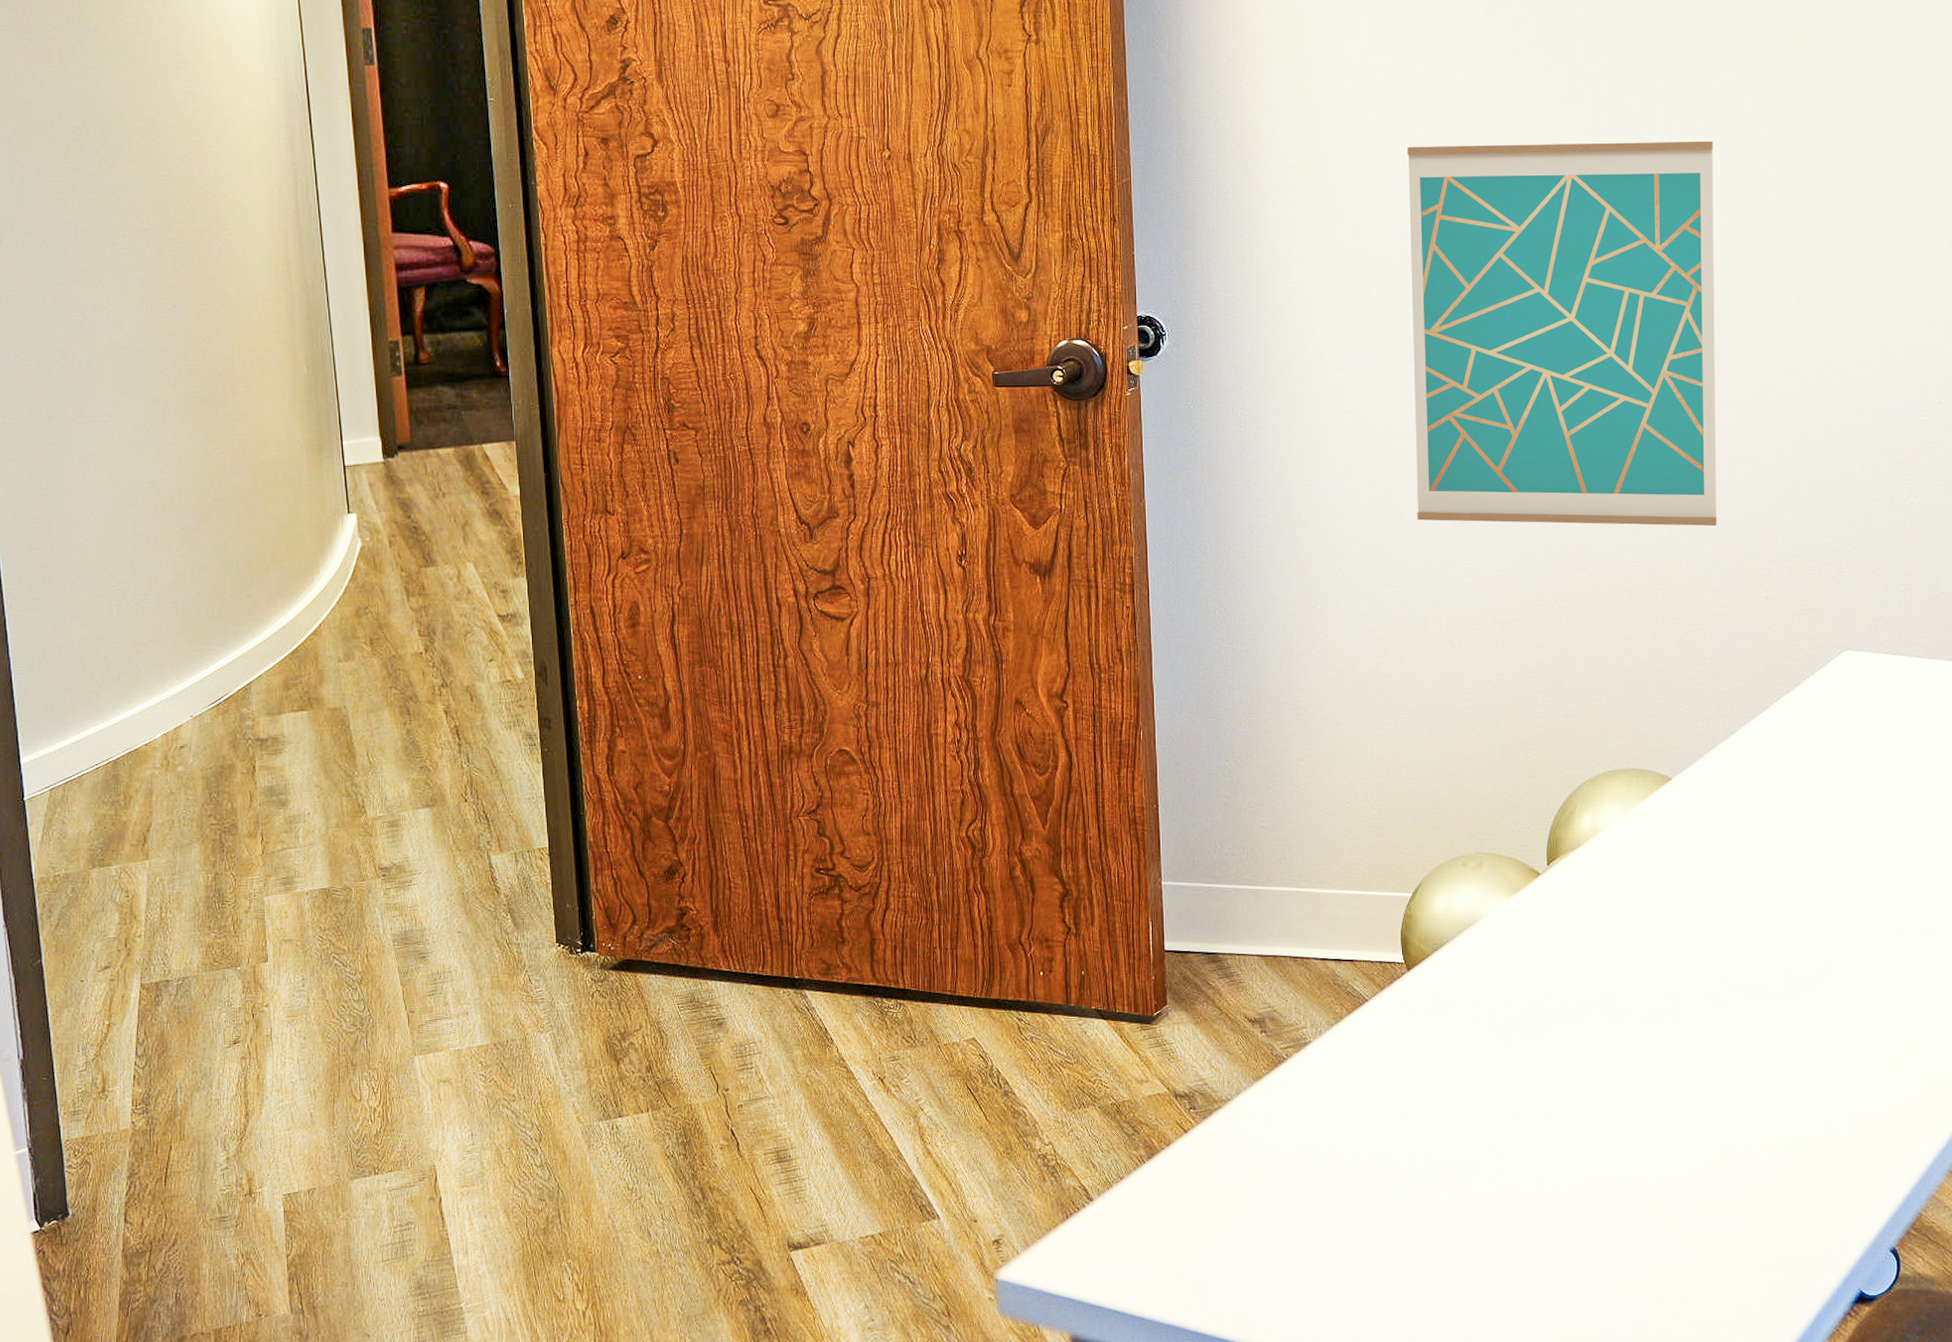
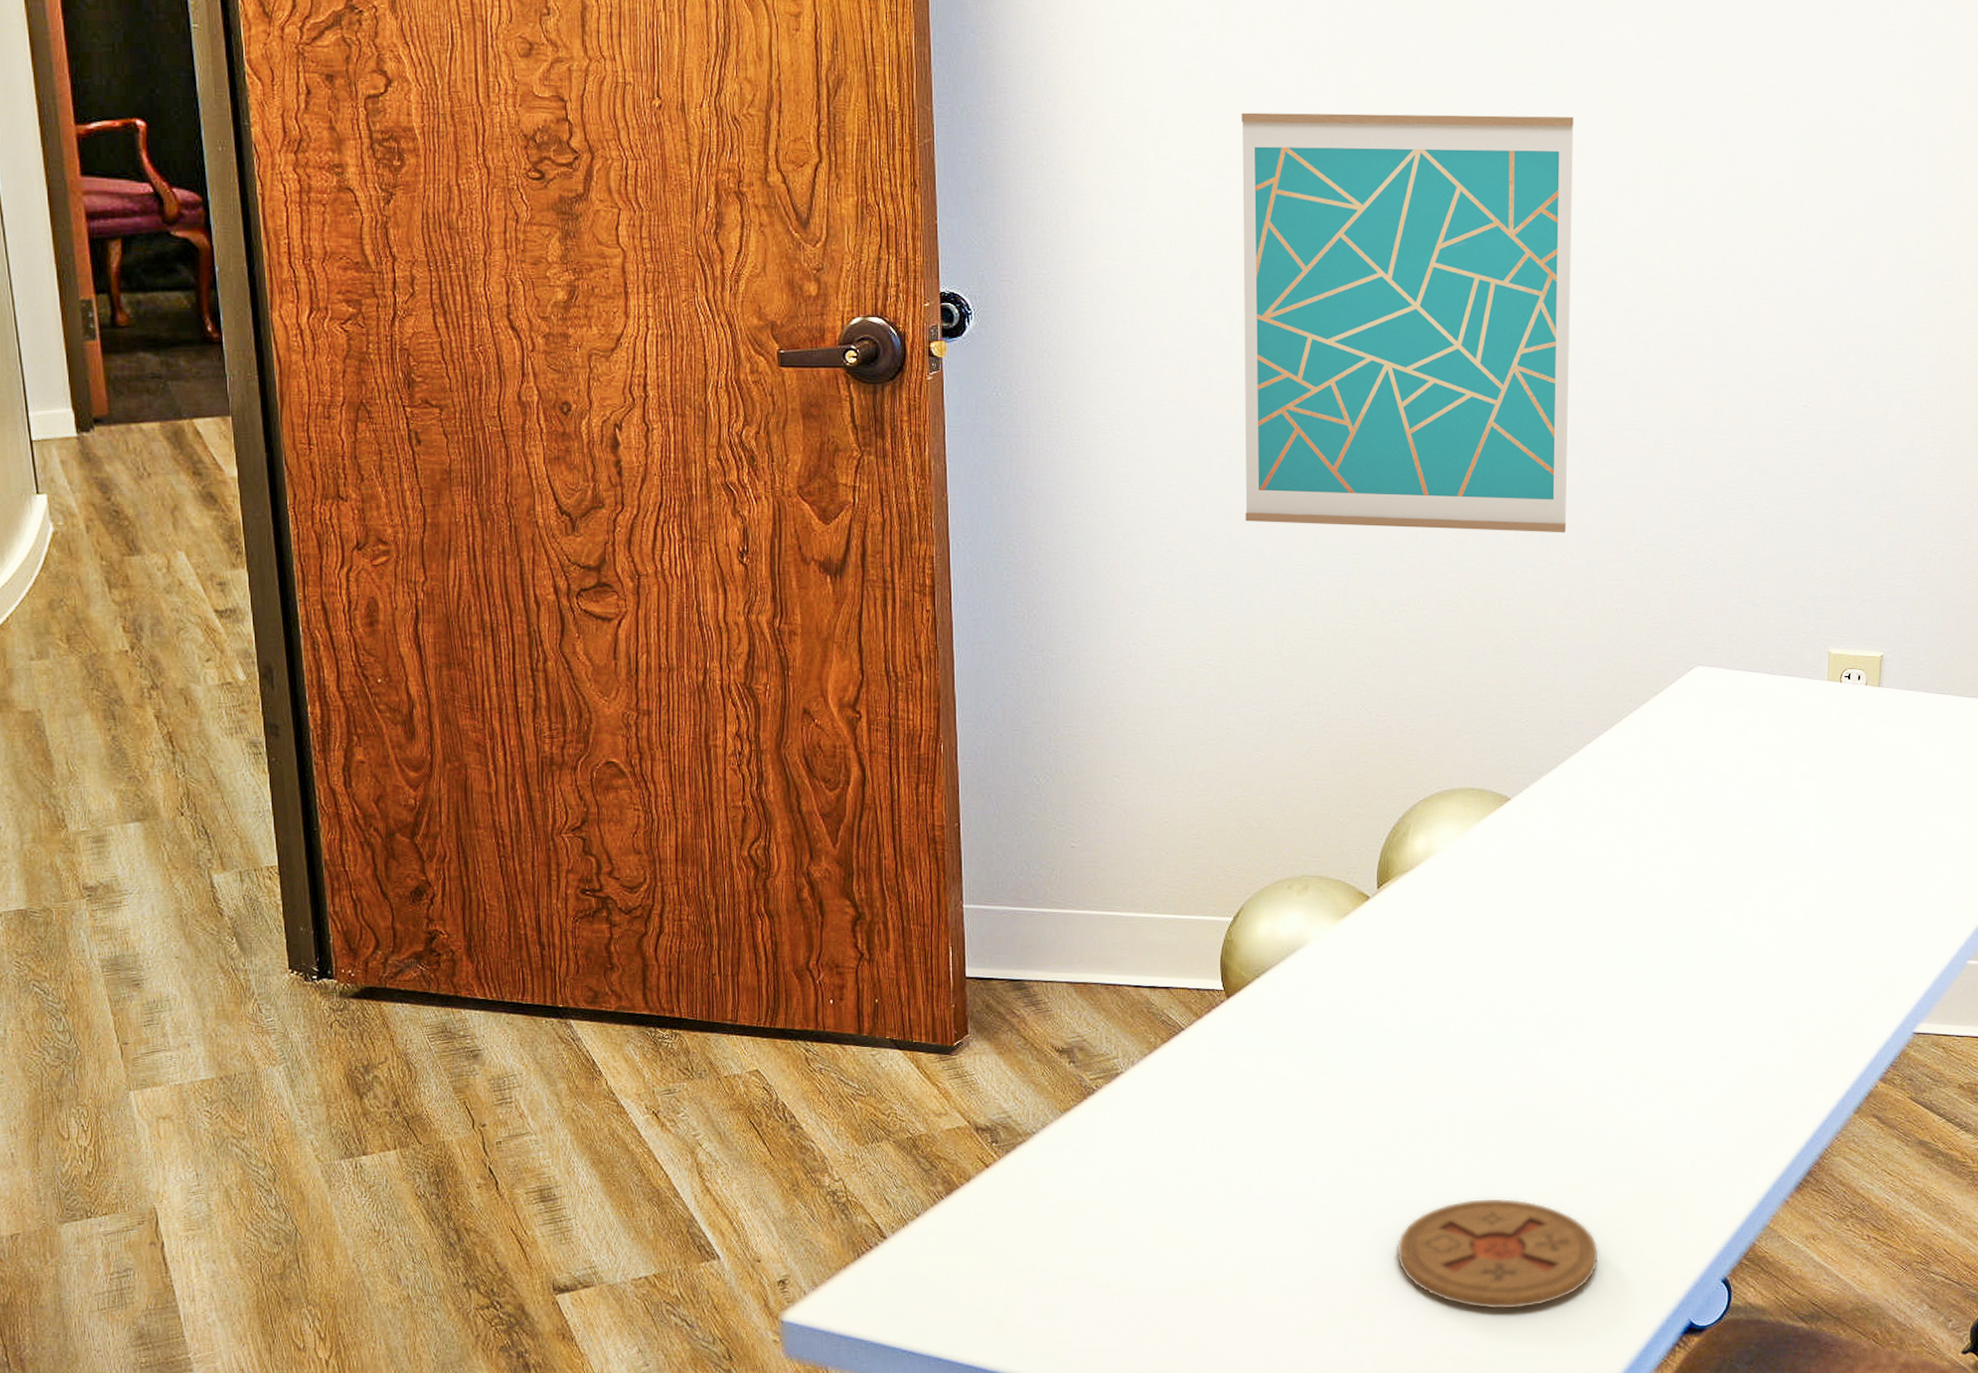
coaster: none [1573,1166,1769,1277] -> present [1397,1197,1599,1310]

